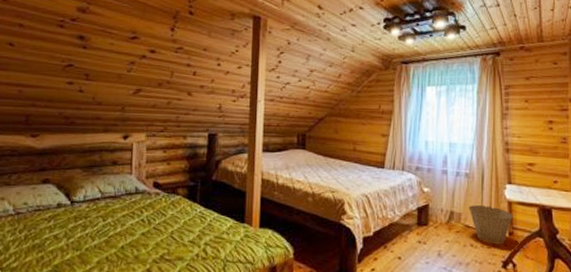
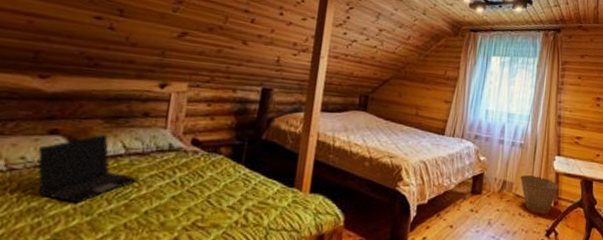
laptop: none [35,181,114,241] -> present [38,134,139,204]

